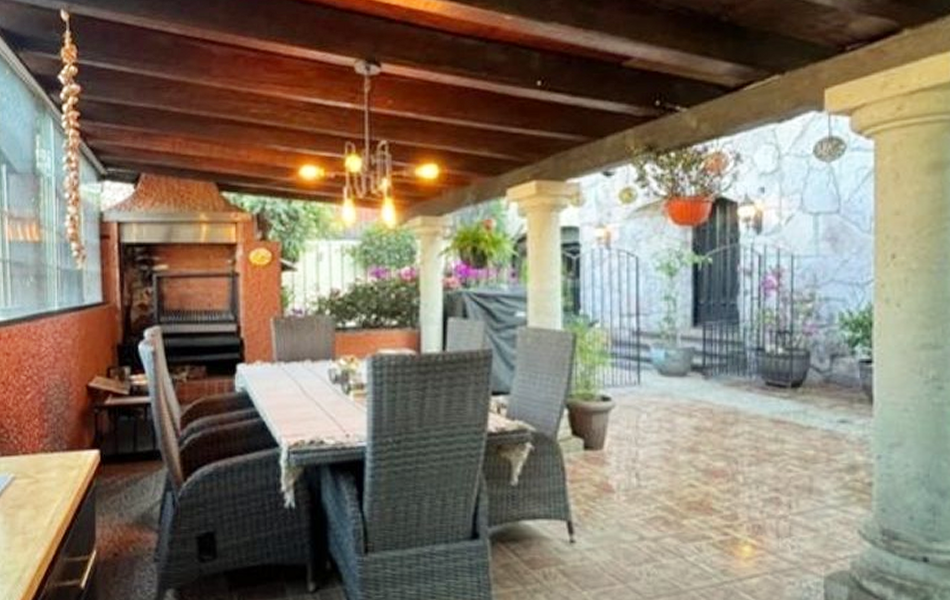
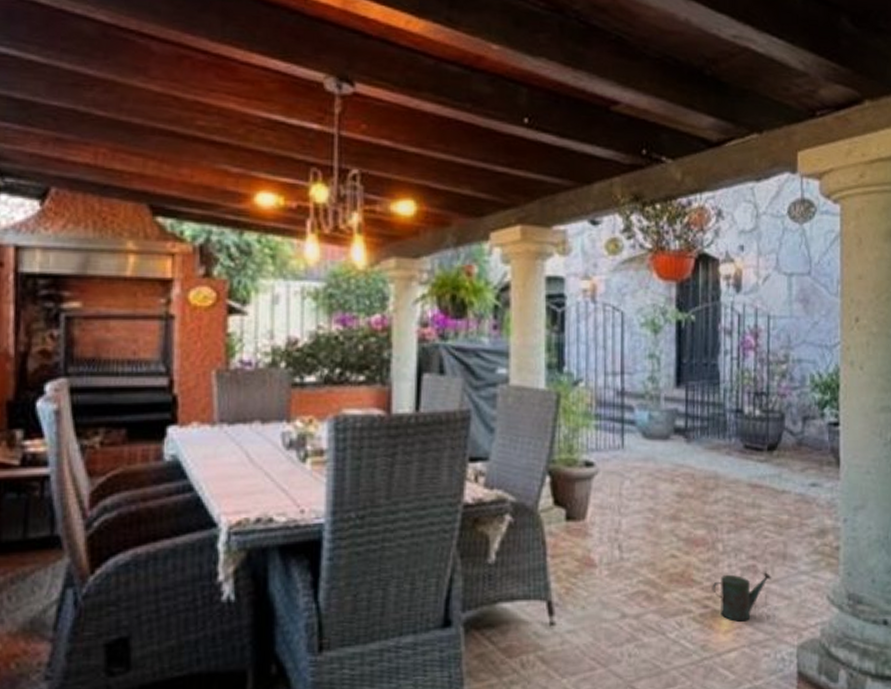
watering can: none [732,504,798,550] -> present [712,572,773,622]

